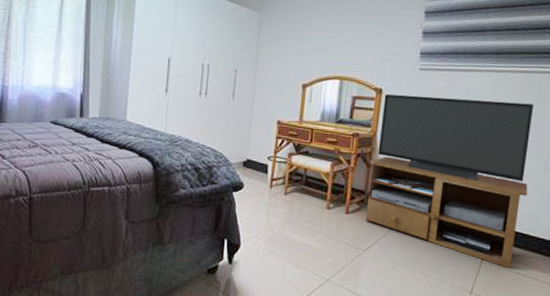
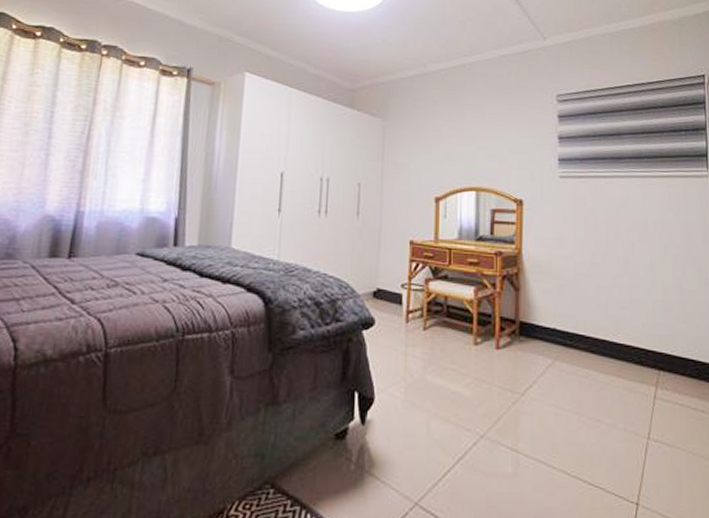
tv stand: present [365,94,534,269] -> none [517,205,691,405]

